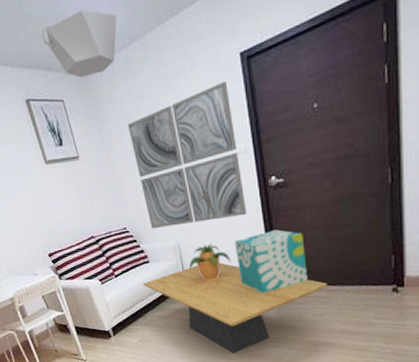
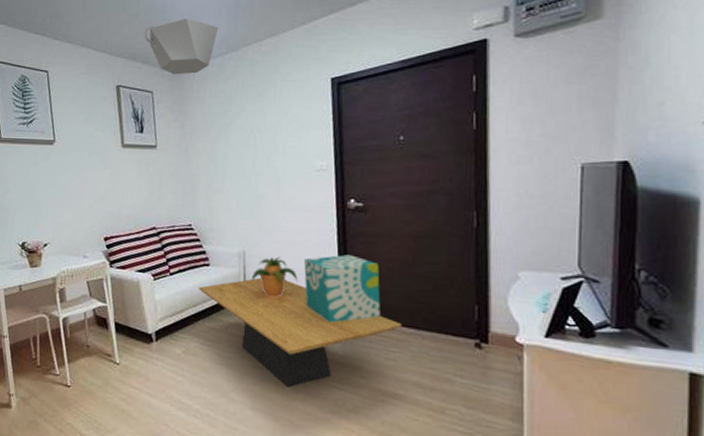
wall art: present [127,80,247,229] -> none [211,100,321,234]

